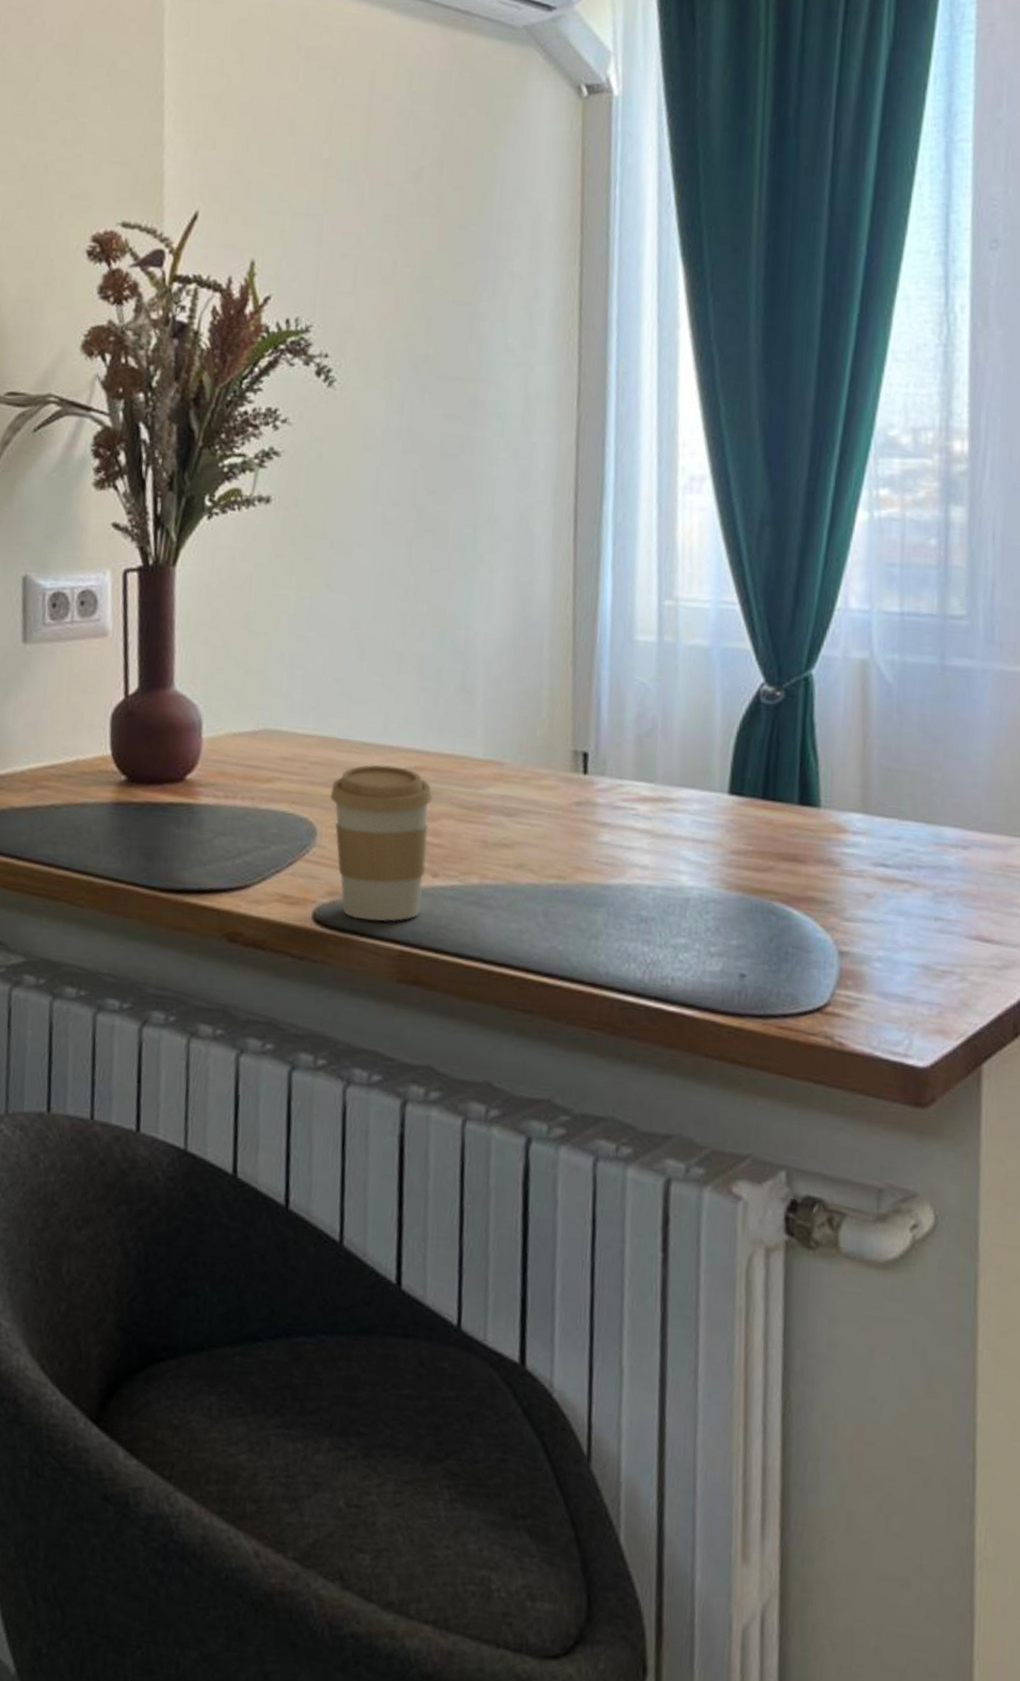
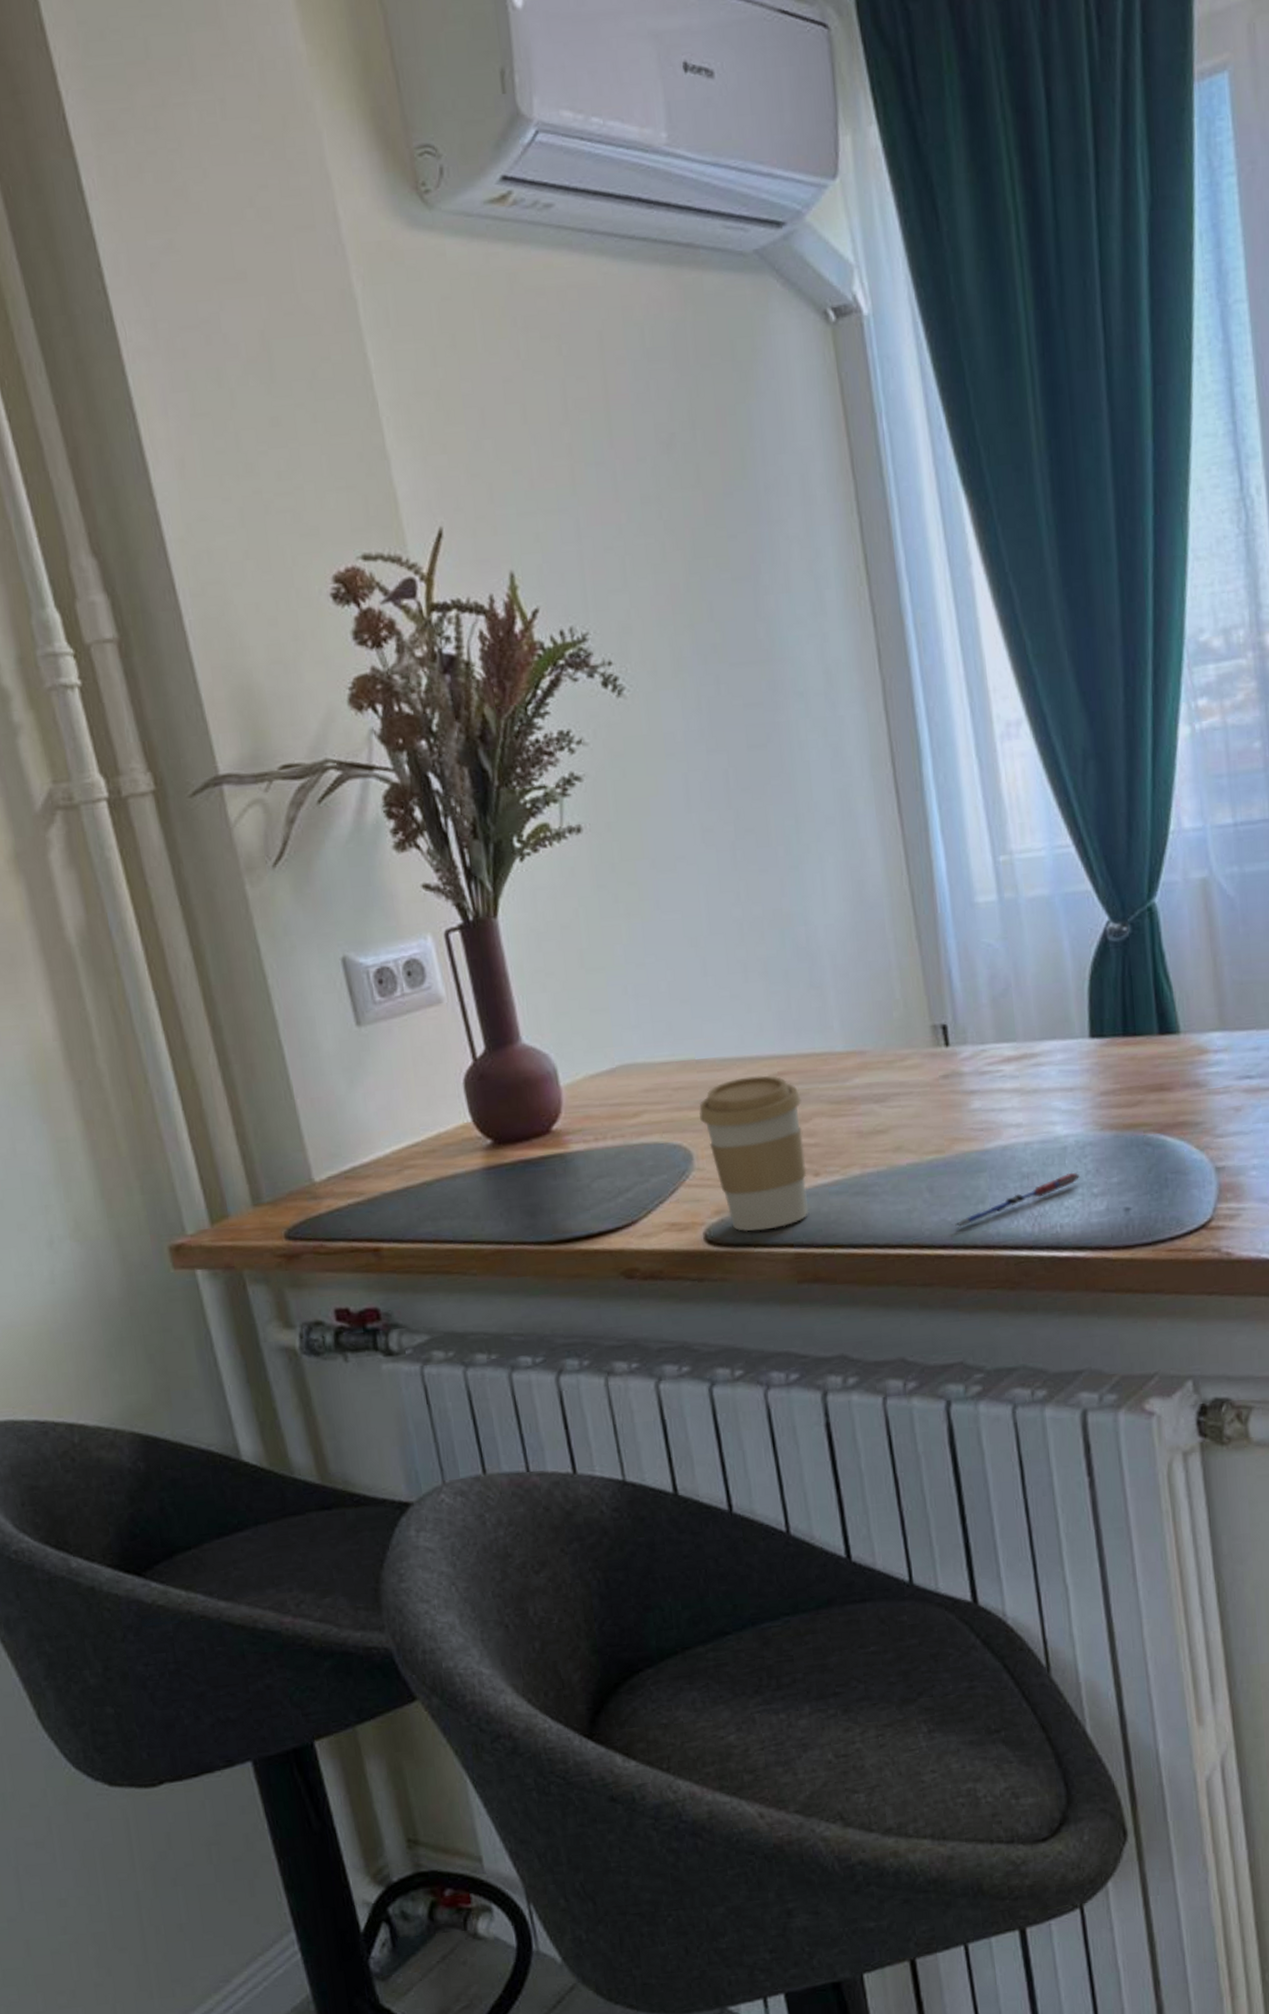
pen: none [564,925,700,960] -> present [954,1172,1081,1228]

